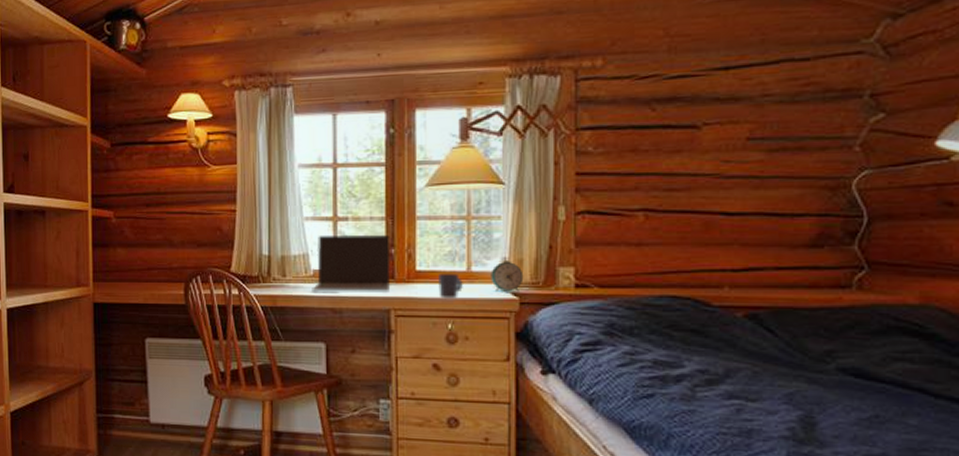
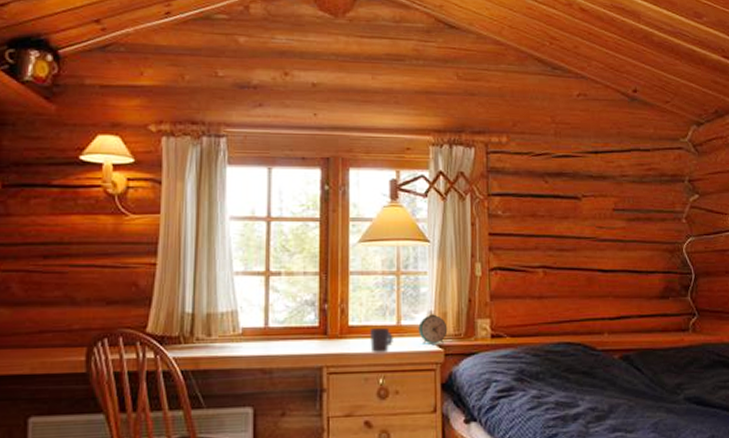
laptop: present [312,235,391,292] -> none [240,290,324,352]

